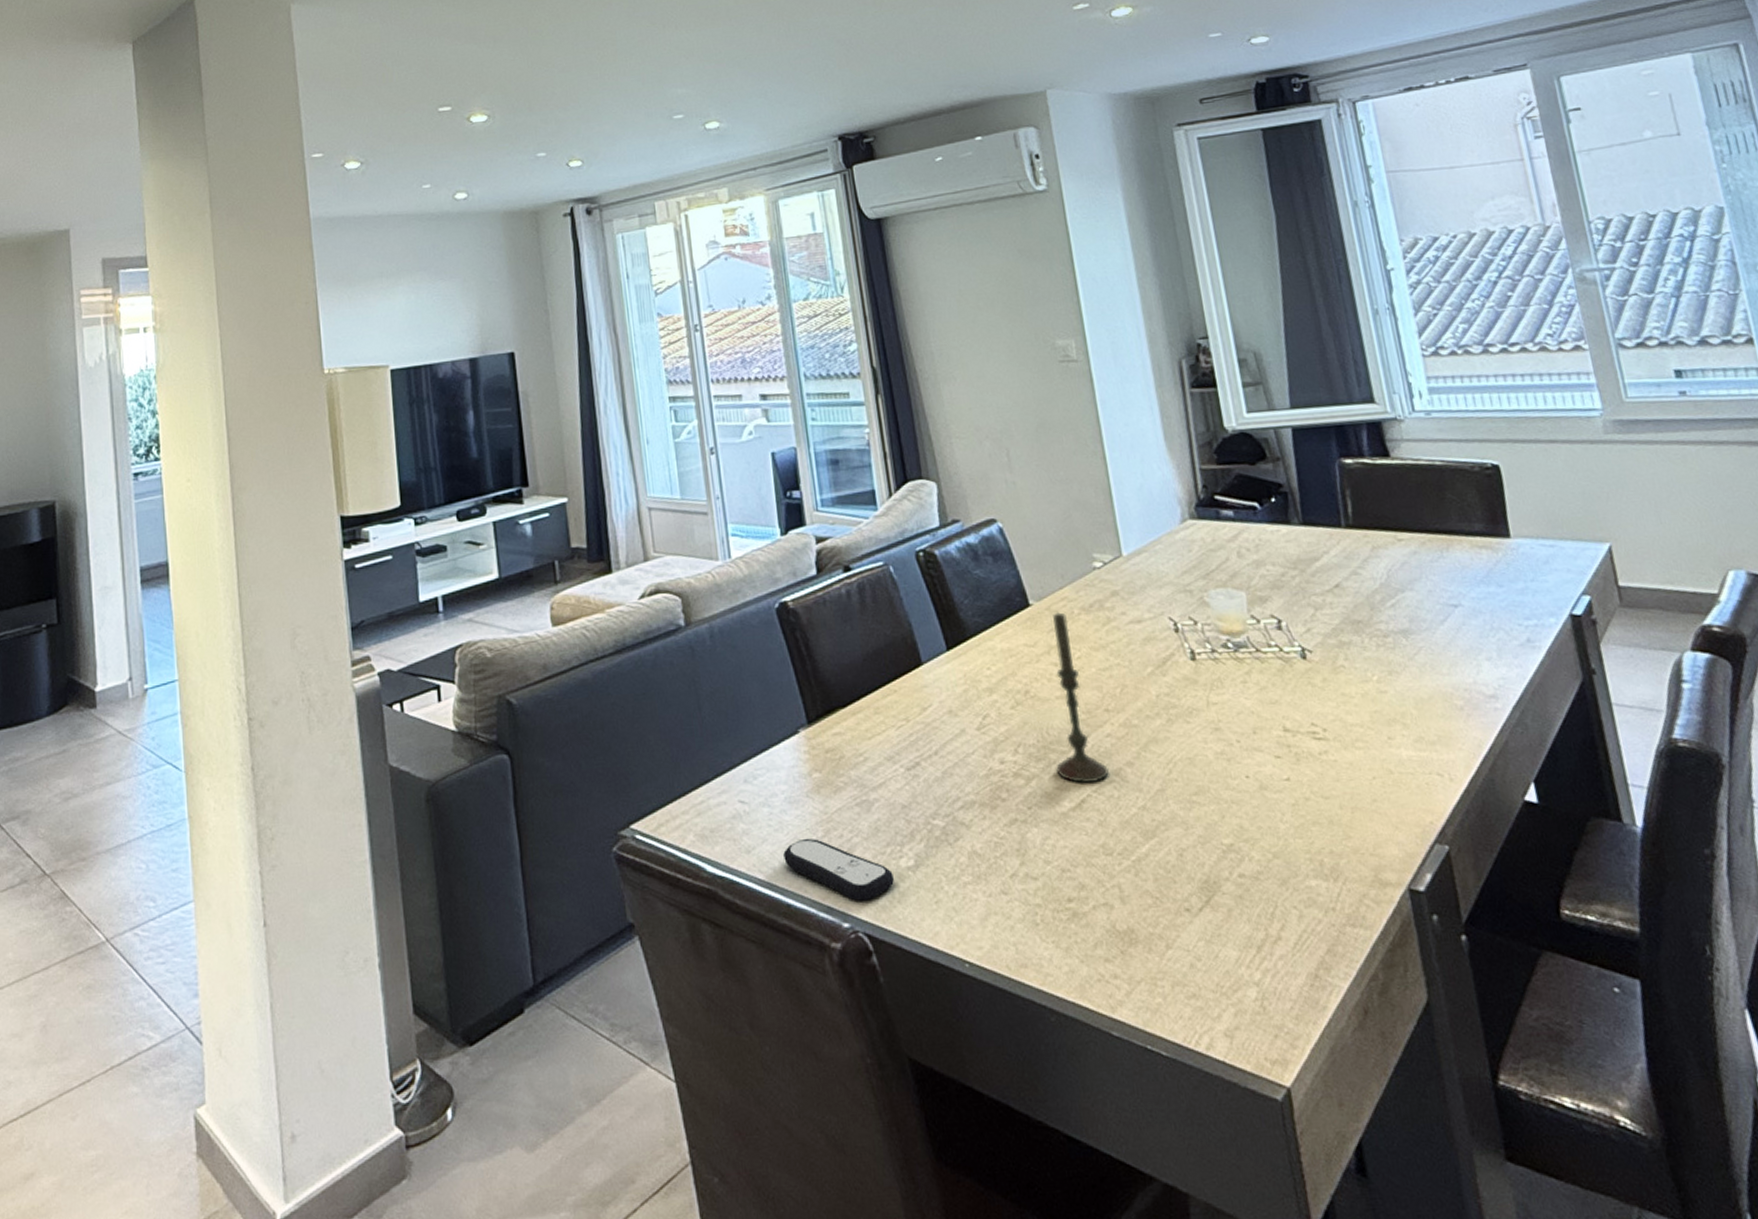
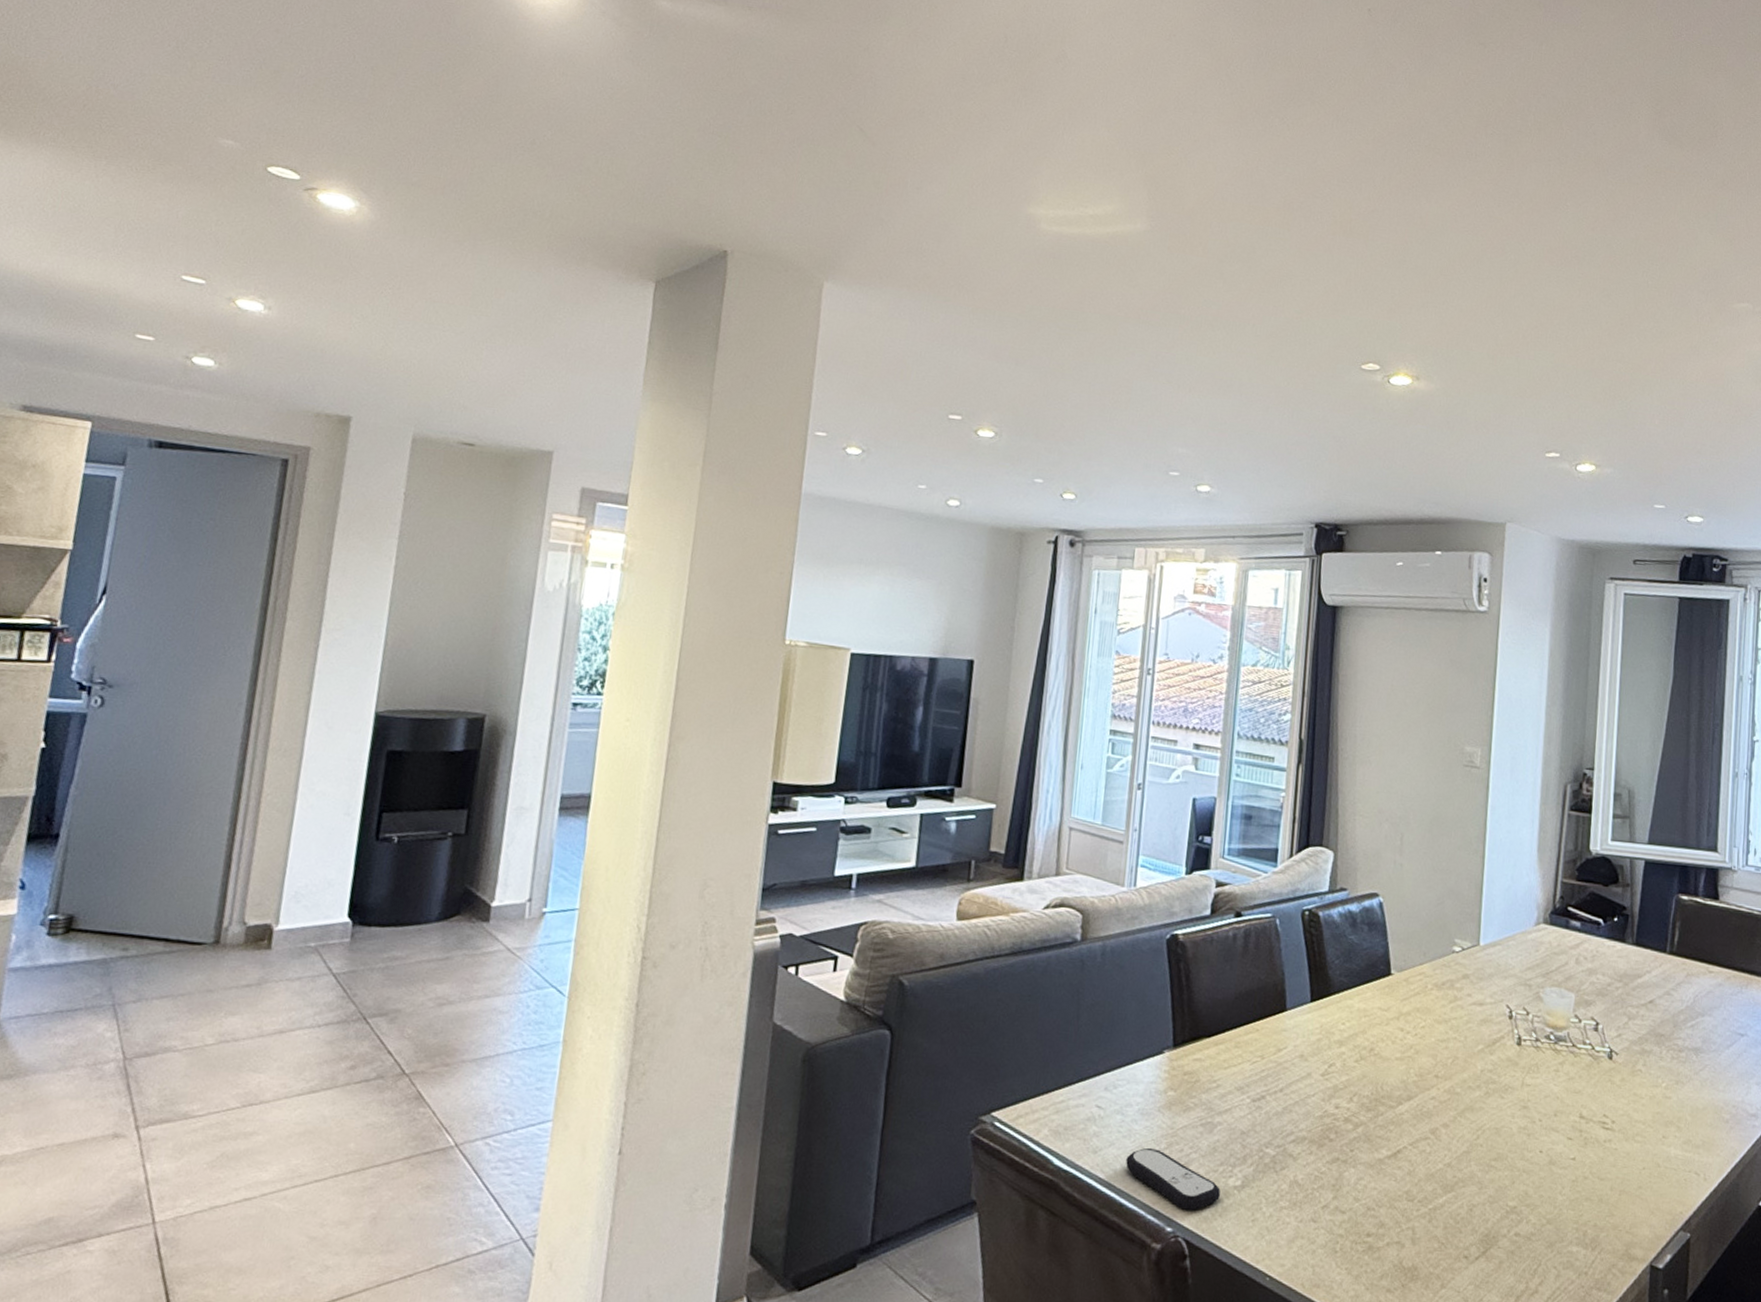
candle: present [1053,611,1109,784] -> none [1382,983,1426,1138]

